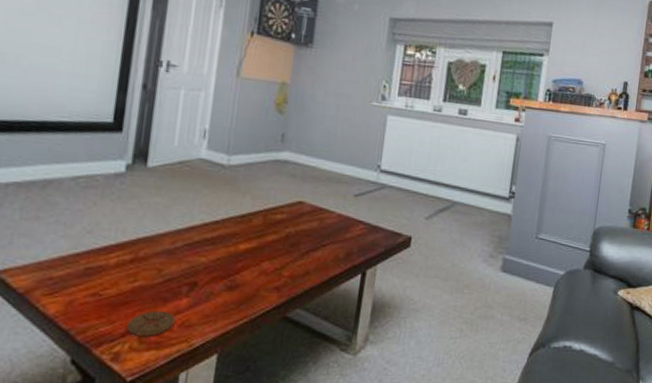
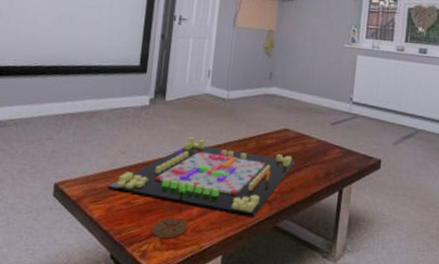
gameboard: none [67,211,310,307] -> present [107,136,295,217]

